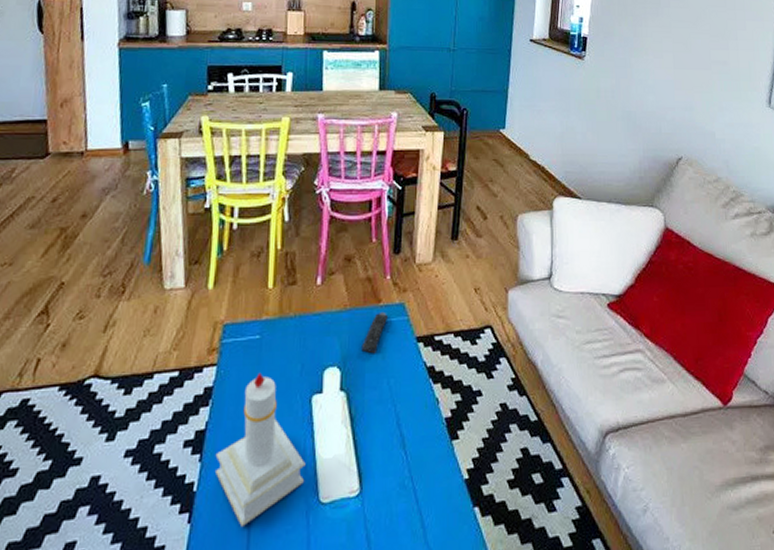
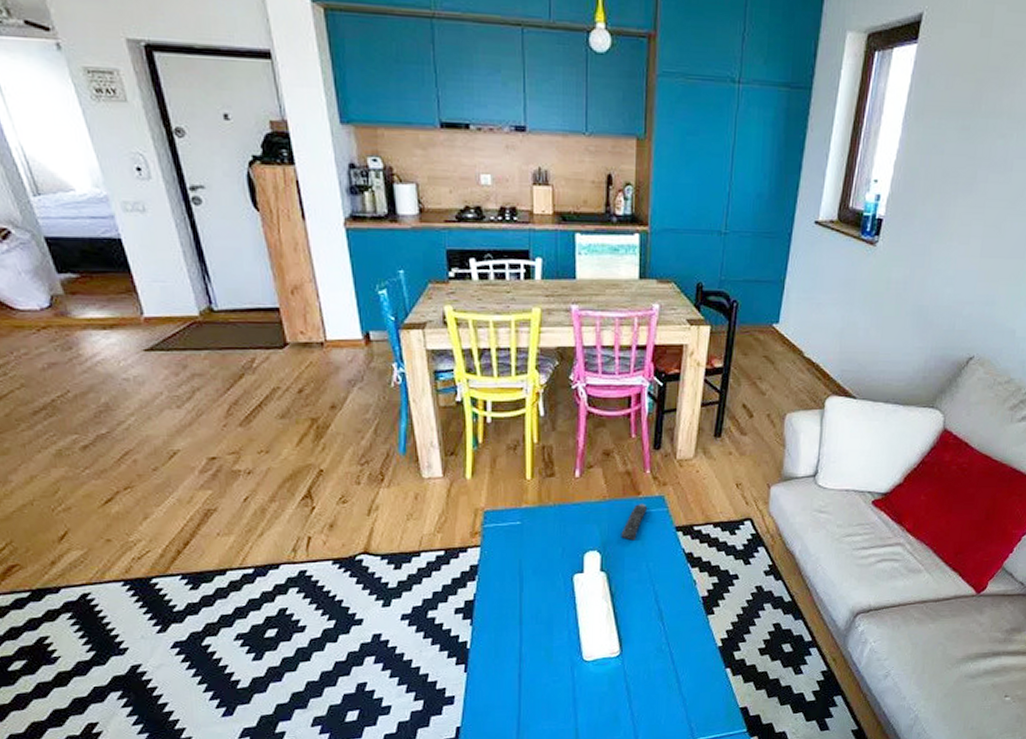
candle: present [215,372,306,526] -> none [485,553,569,676]

